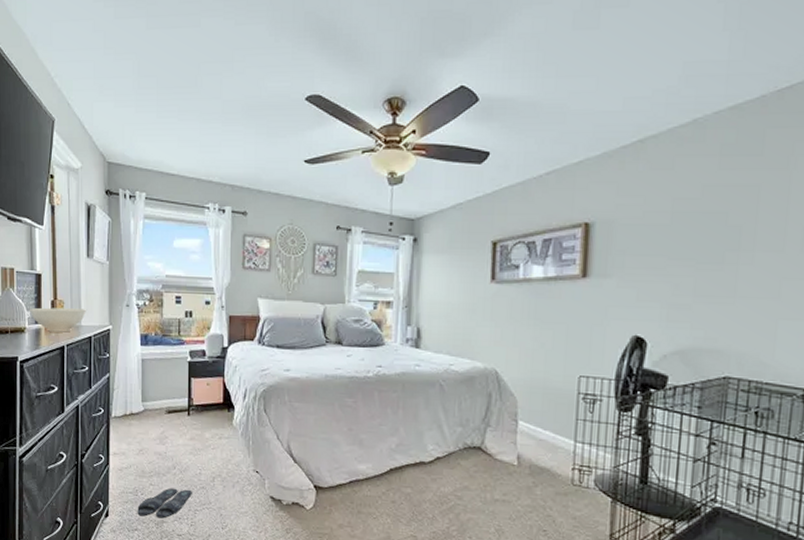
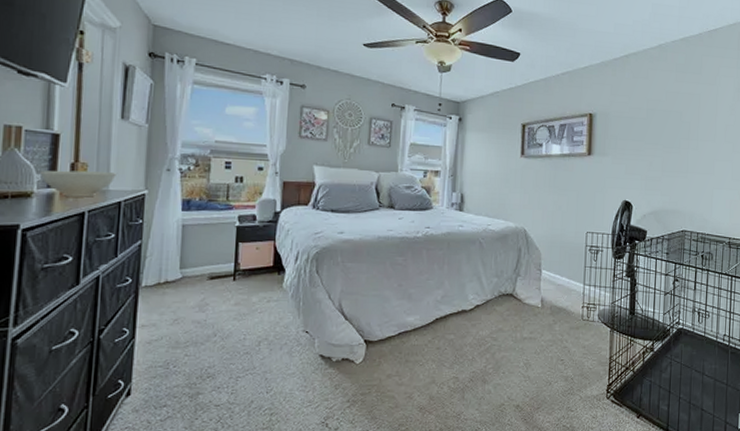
slippers: present [137,487,192,518] -> none [167,356,234,391]

